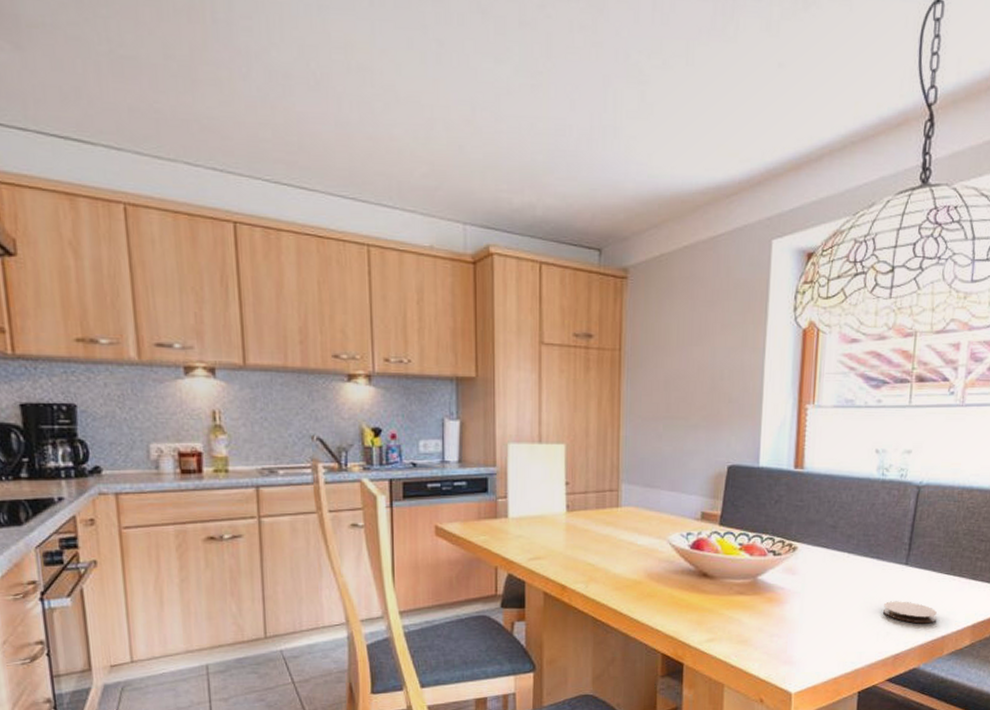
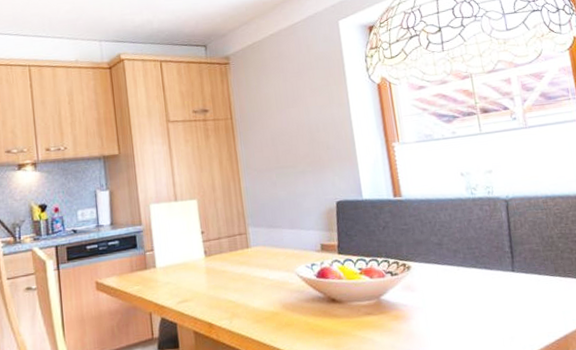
coaster: present [883,601,937,624] -> none [502,305,554,326]

